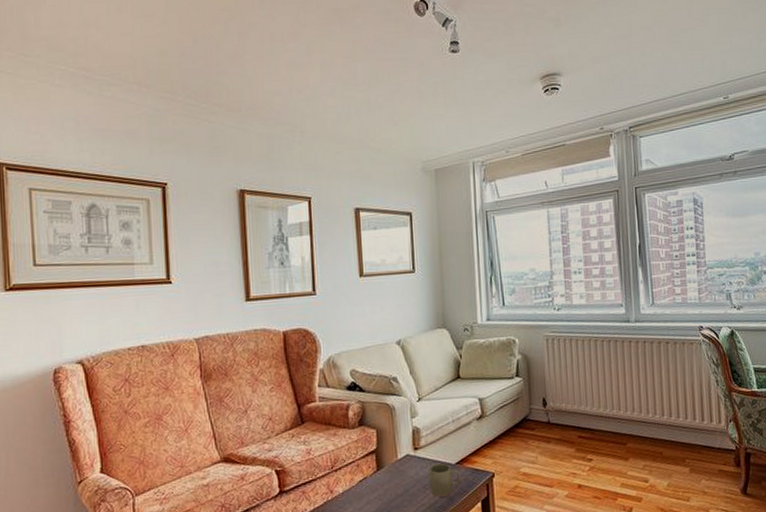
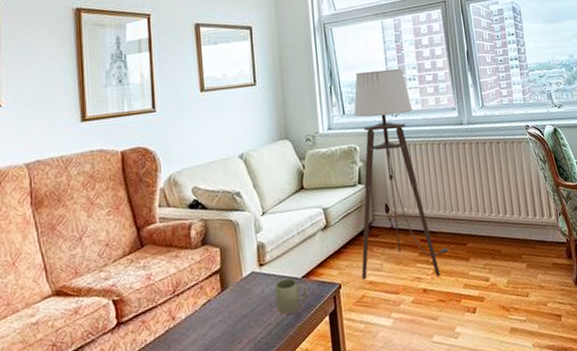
floor lamp: none [514,260,608,474] -> present [354,68,450,279]

